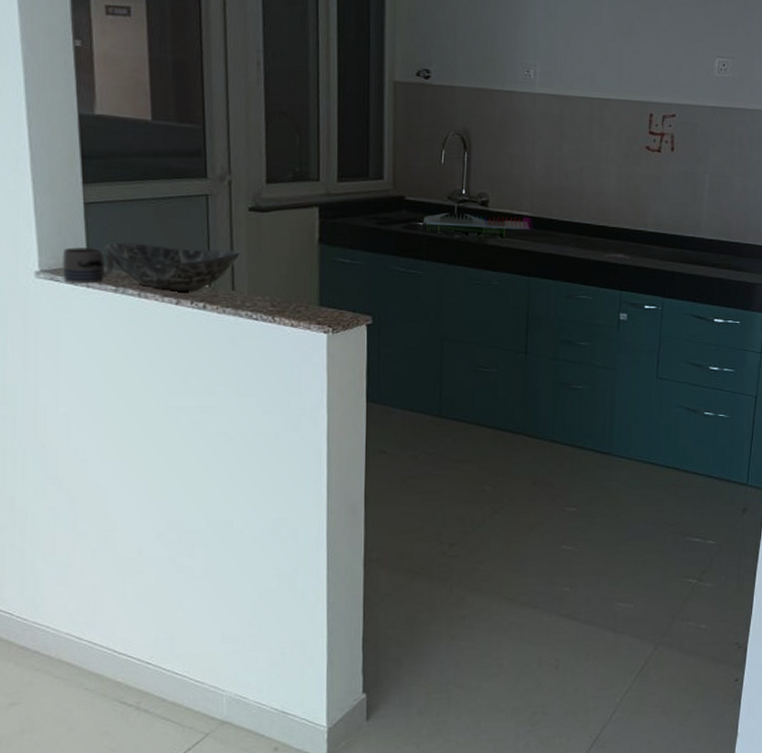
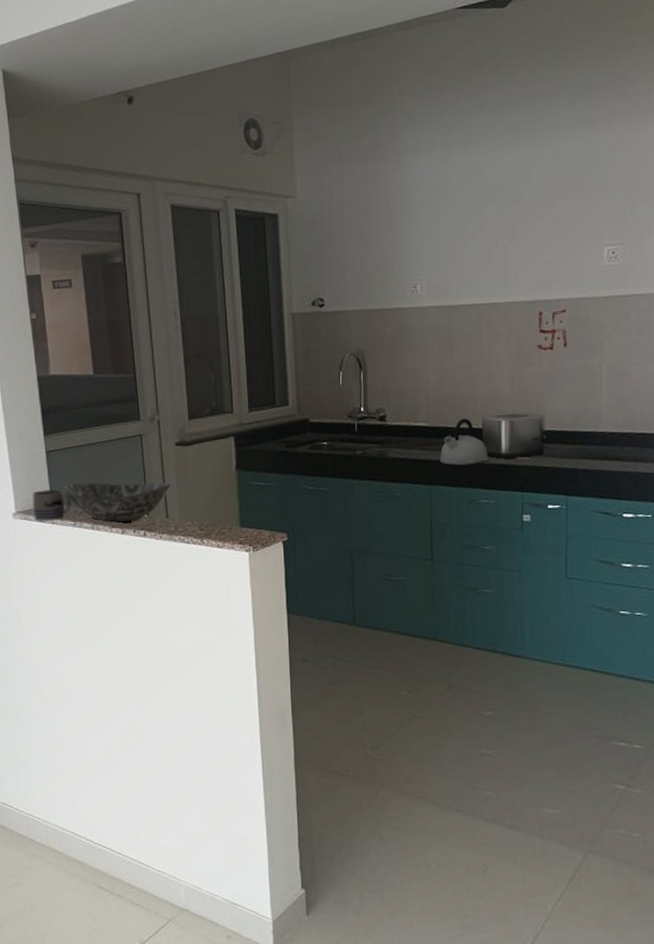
dish rack: present [423,213,533,237] -> none [326,428,430,452]
kettle: none [541,212,591,260] -> present [439,418,489,466]
toaster: none [585,210,650,257] -> present [481,412,548,460]

